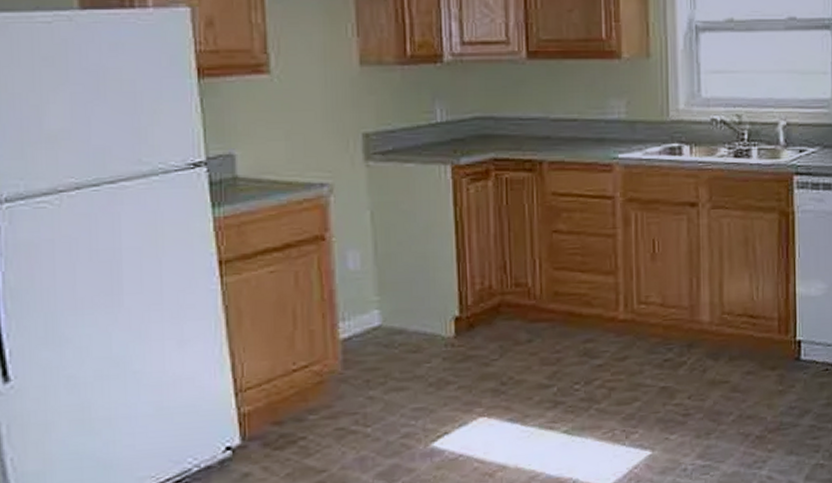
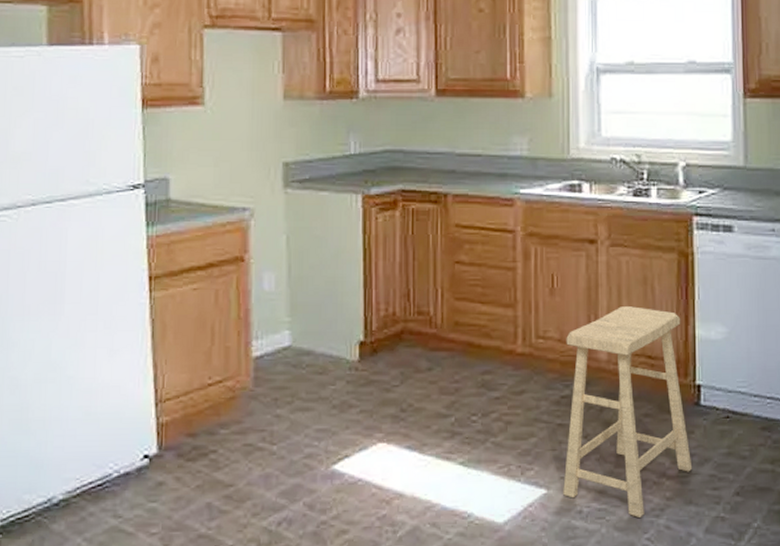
stool: none [668,267,793,471] -> present [563,306,693,517]

